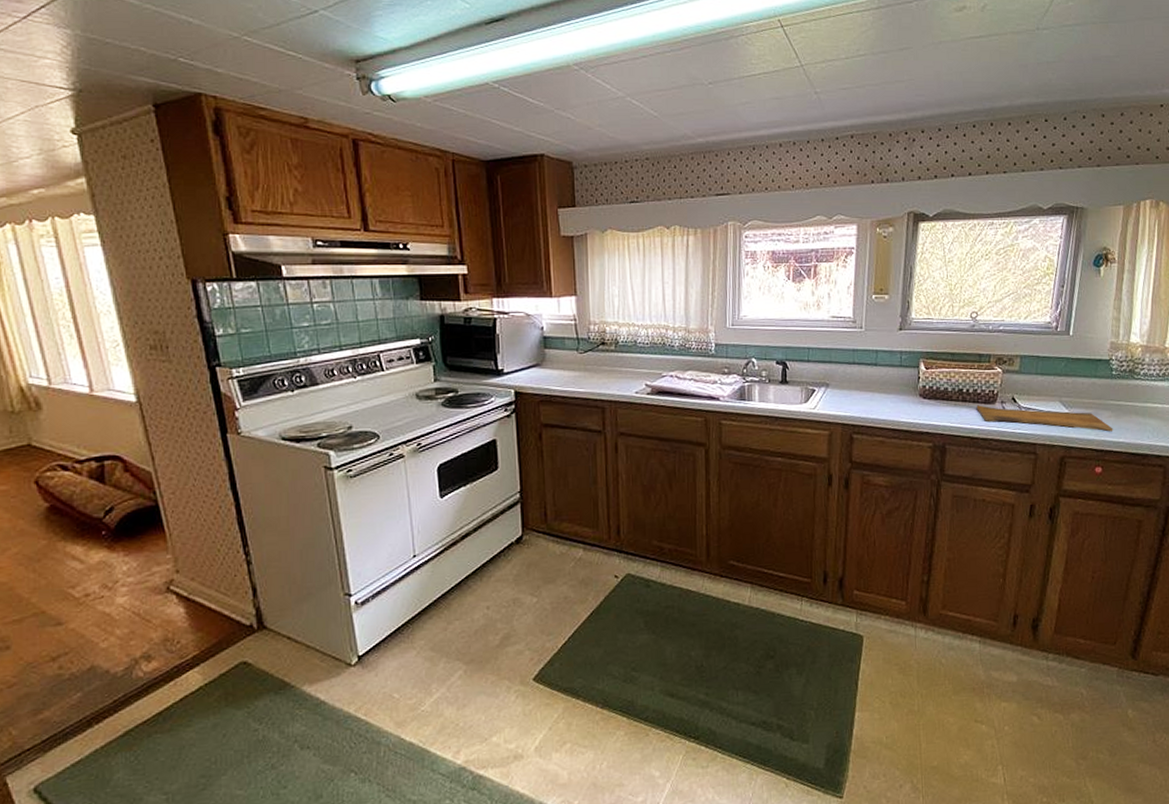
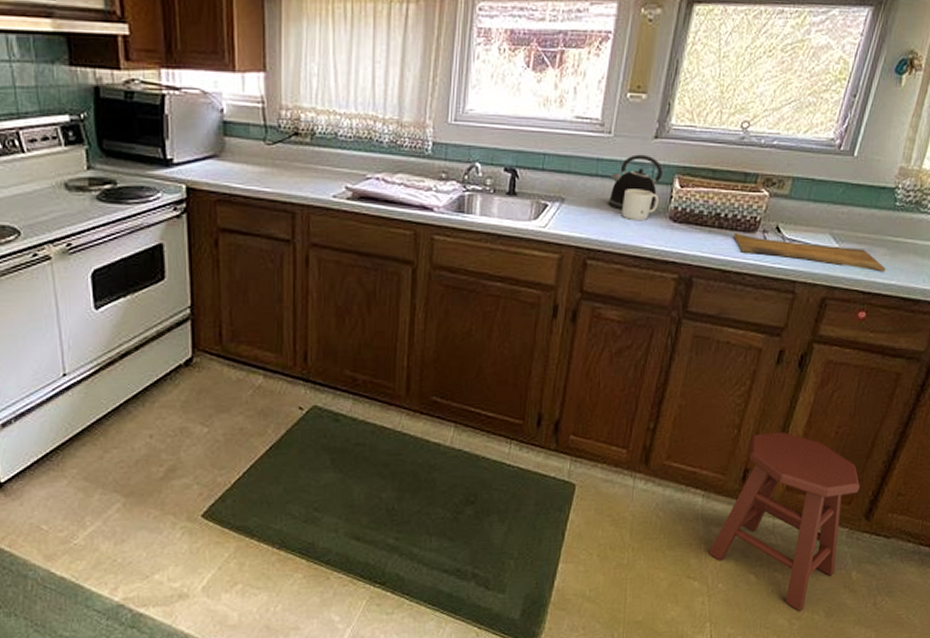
kettle: none [865,344,909,391] -> present [608,154,663,211]
mug: none [878,372,909,400] -> present [622,189,659,221]
stool: none [992,578,1122,752] -> present [709,431,860,612]

